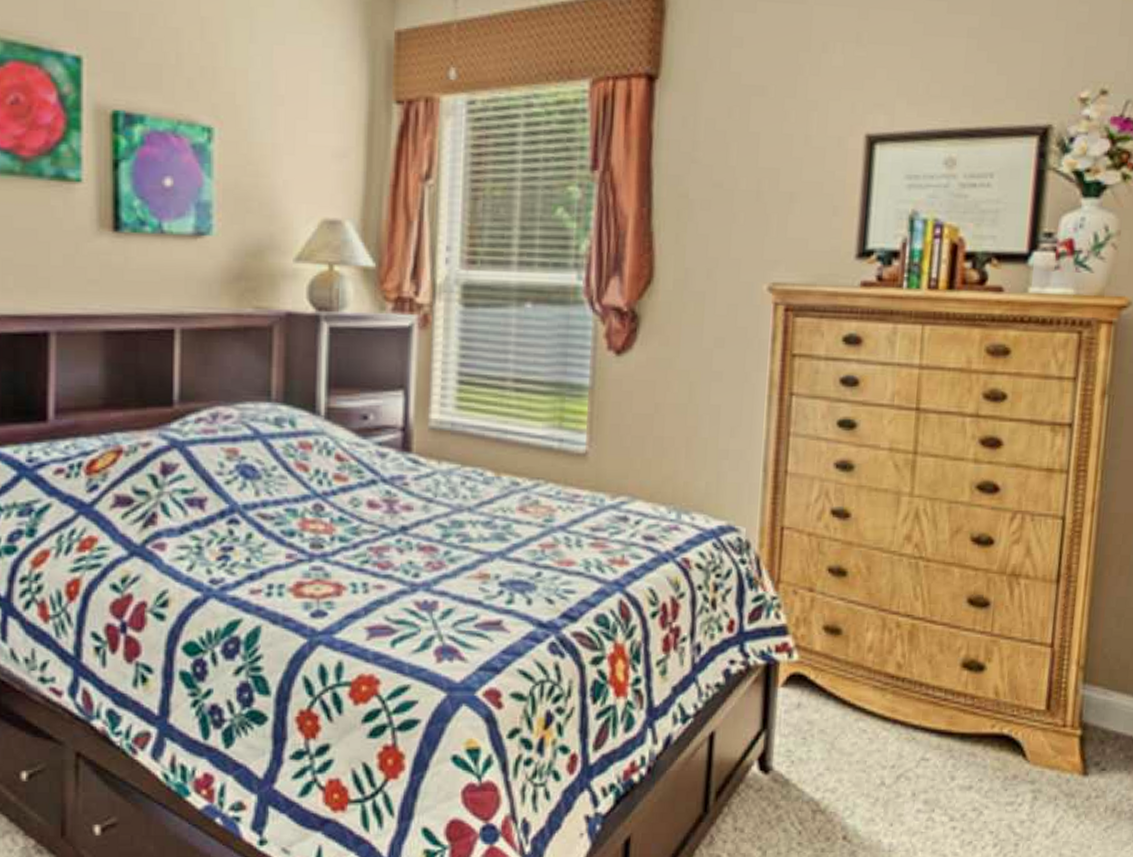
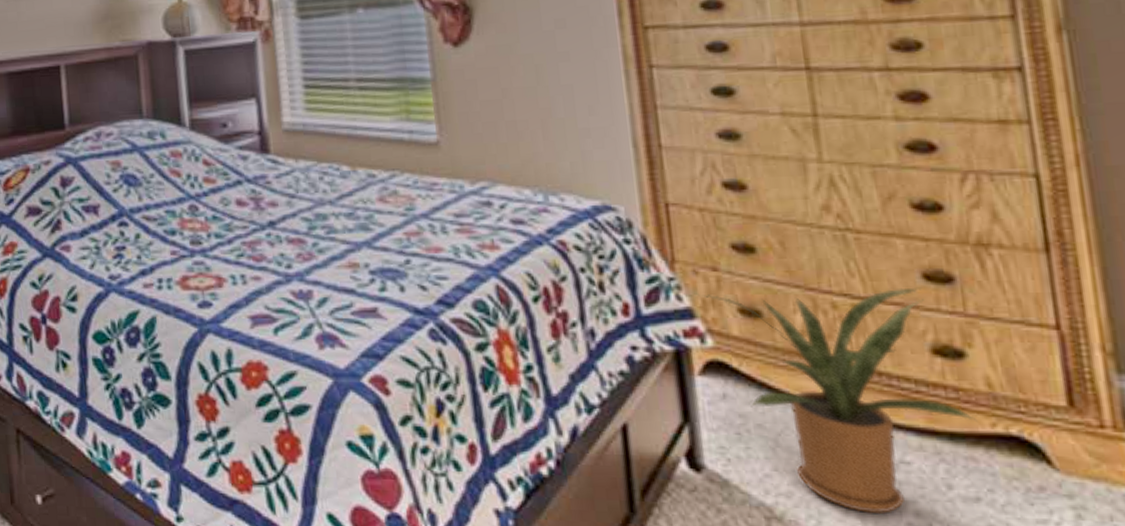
house plant: none [794,610,983,804] -> present [698,287,978,515]

